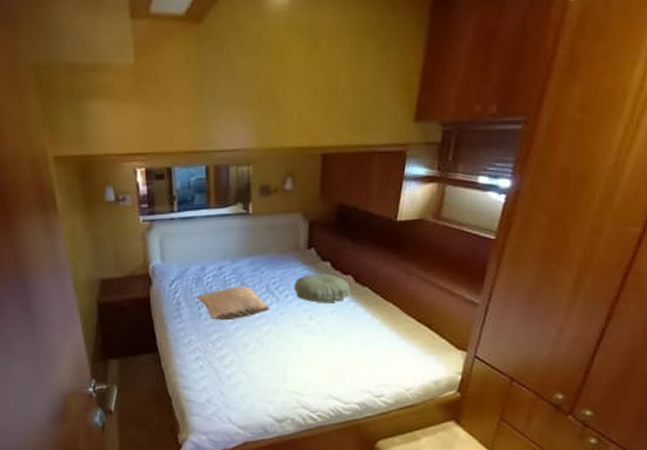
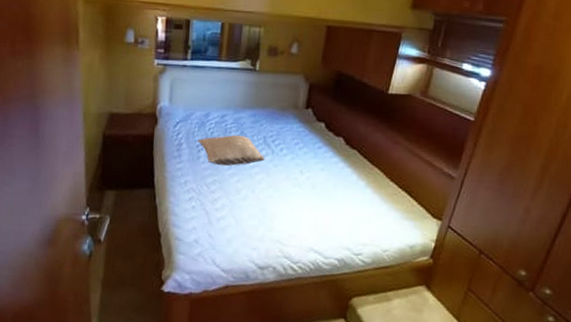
pillow: present [294,273,350,303] -> none [289,132,341,161]

